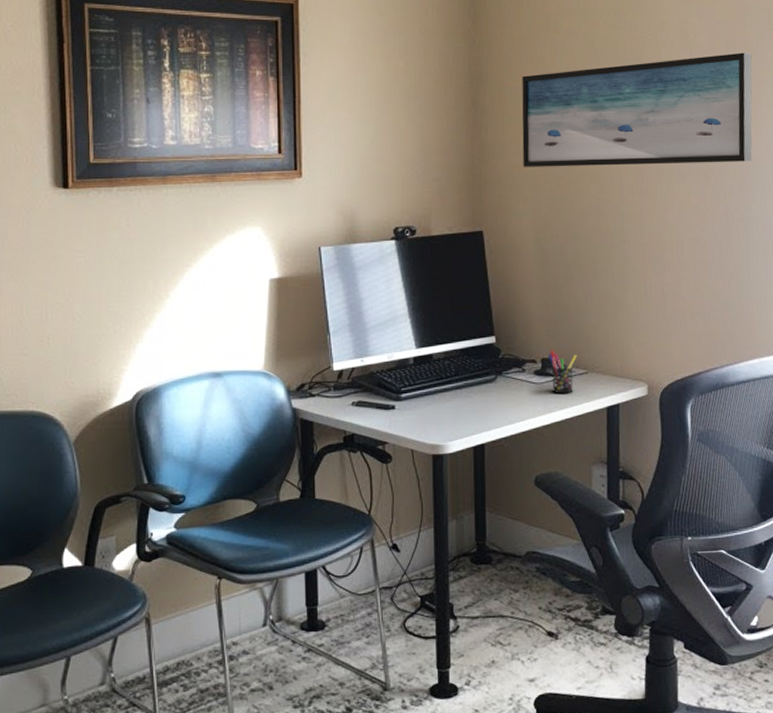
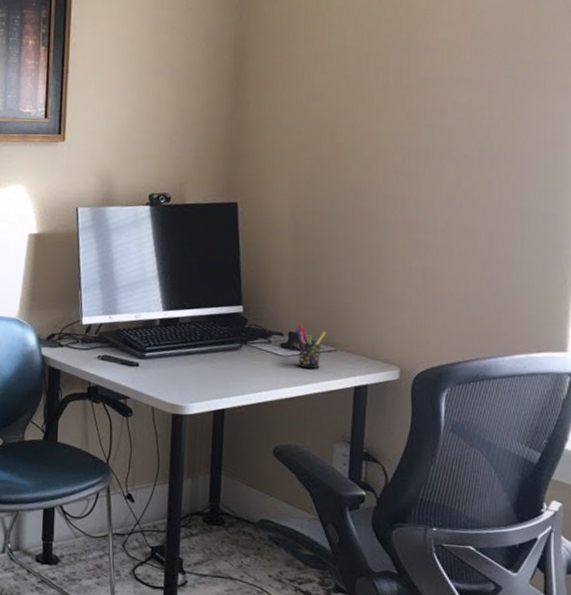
wall art: present [522,52,752,167] -> none [283,34,542,149]

